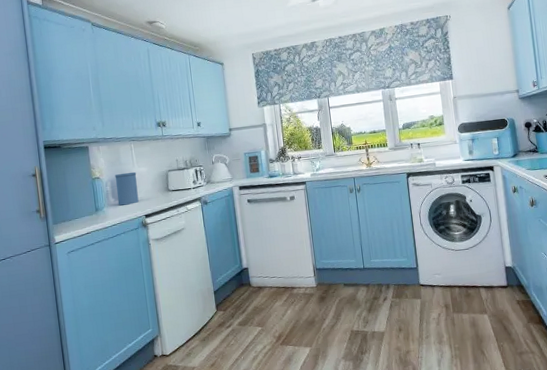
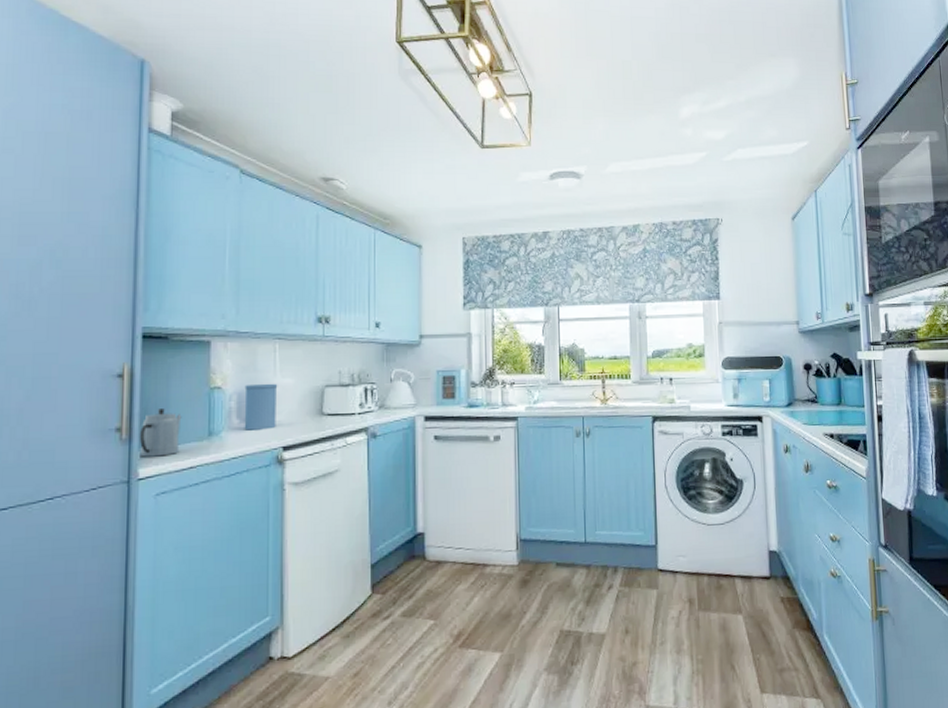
teapot: none [52,195,79,229] -> present [140,409,182,457]

